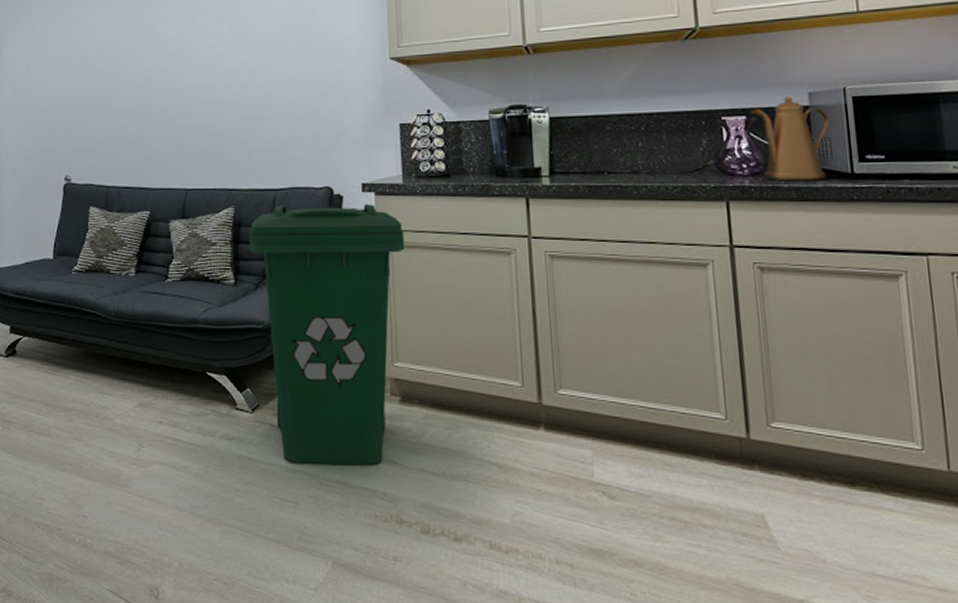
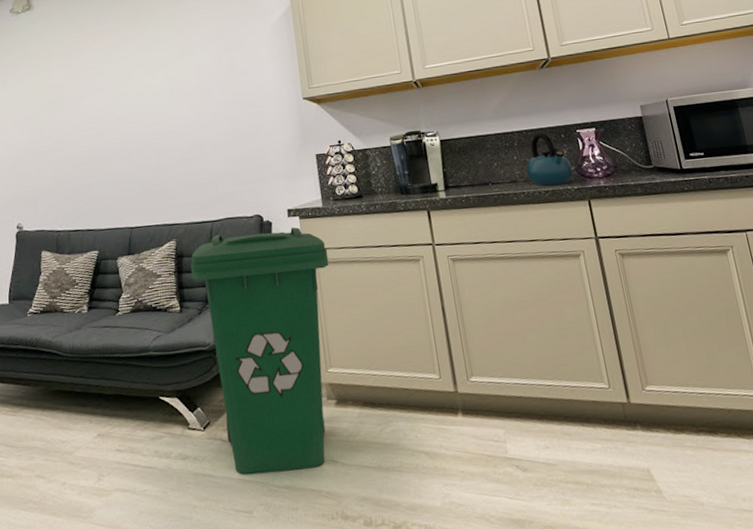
kettle: none [653,118,711,180] -> present [526,133,573,186]
coffee pot: present [750,96,831,181] -> none [598,109,663,180]

